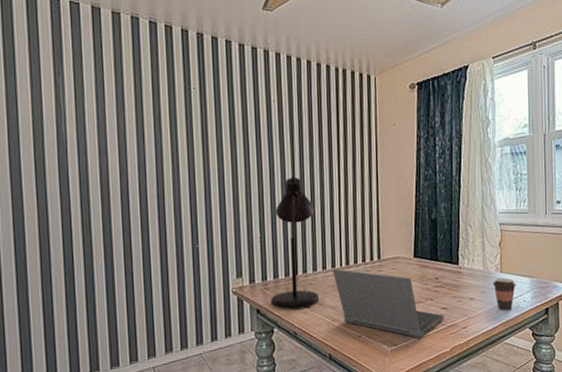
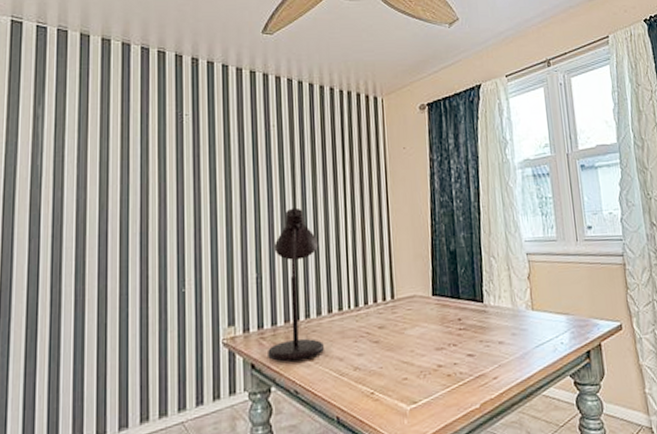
laptop computer: present [332,268,444,338] -> none [339,311,470,393]
coffee cup: present [492,277,517,310] -> none [523,316,552,355]

